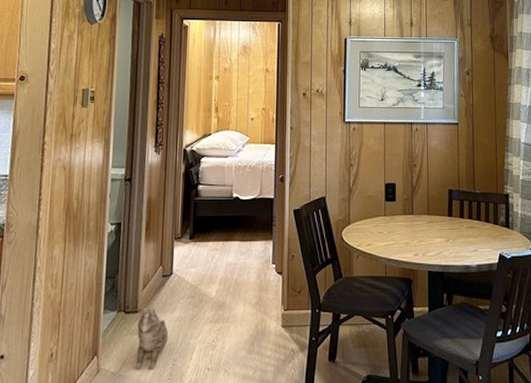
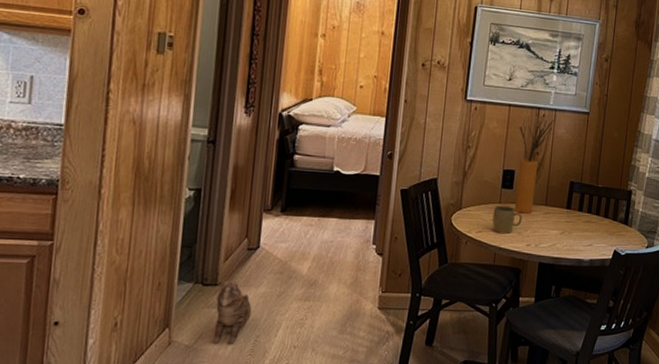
mug: none [380,218,407,245] -> present [492,205,522,233]
vase: none [395,127,426,224] -> present [514,112,554,214]

